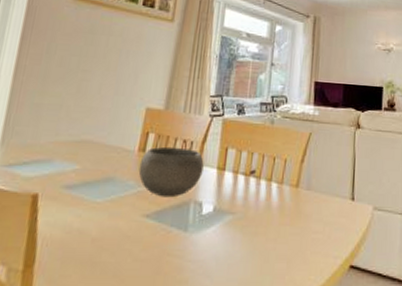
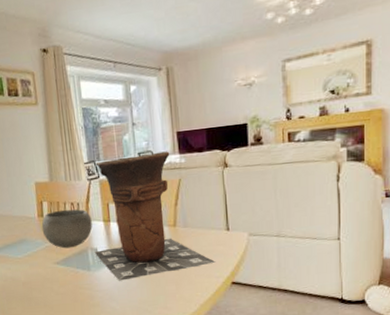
vase: none [197,97,336,250] -> present [94,151,216,281]

